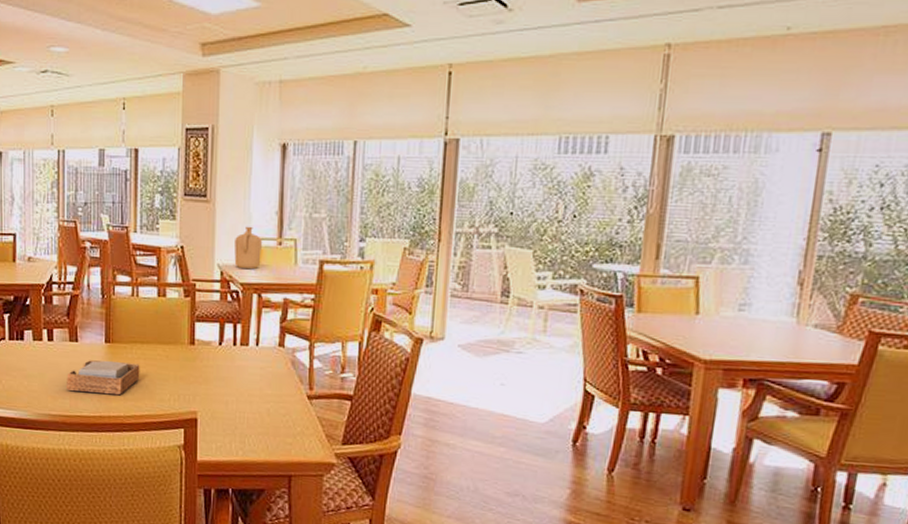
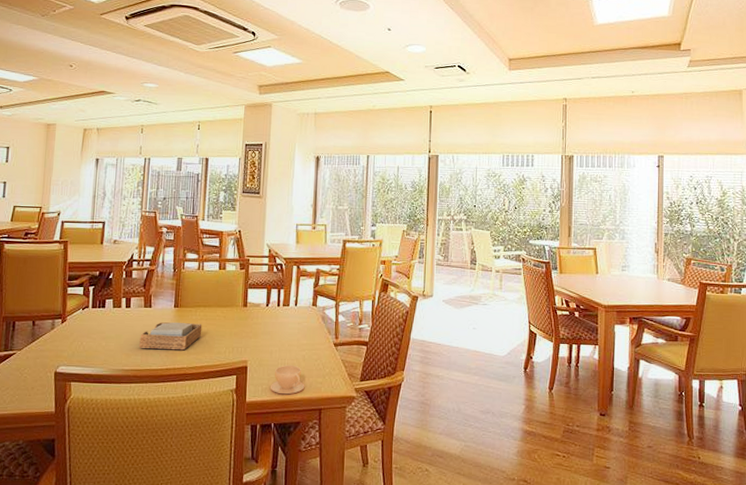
teacup: none [226,419,270,456] -> present [270,365,305,395]
water jug: present [234,226,262,270] -> none [279,215,301,248]

